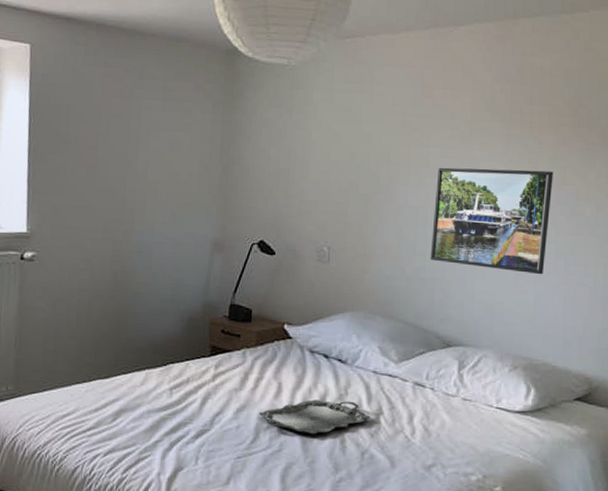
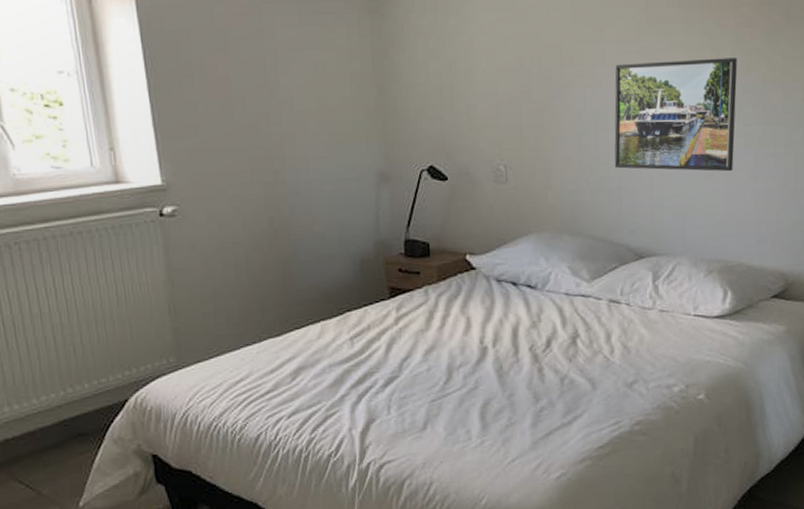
serving tray: present [259,399,371,435] -> none [450,327,567,367]

